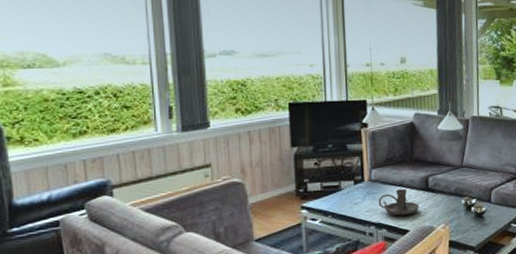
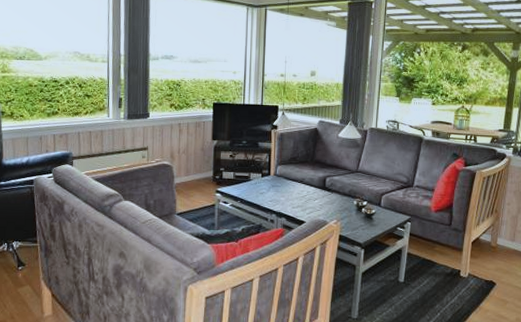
candle holder: present [378,189,420,216] -> none [281,185,316,208]

